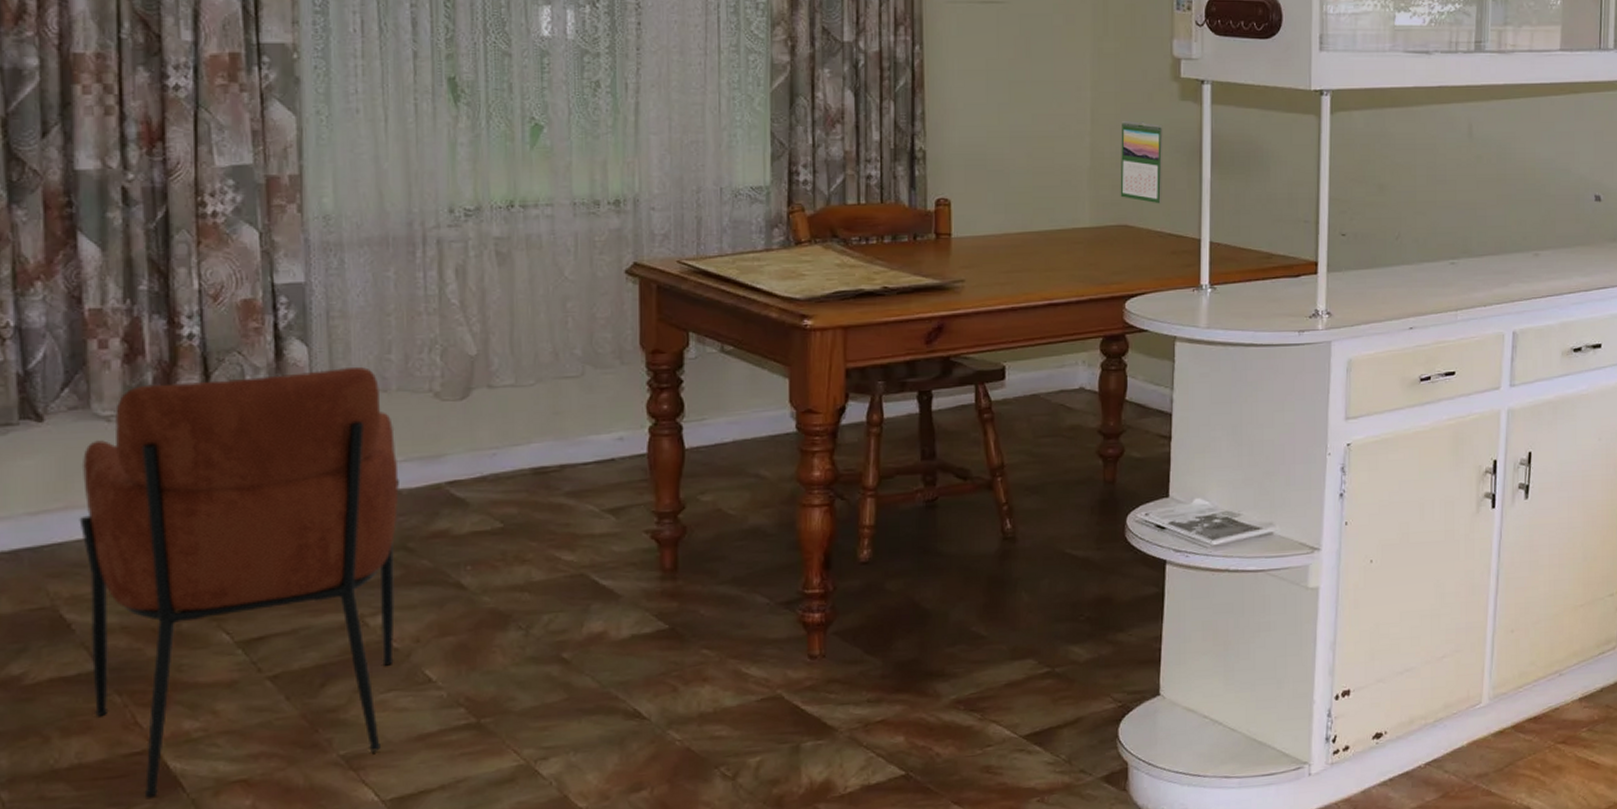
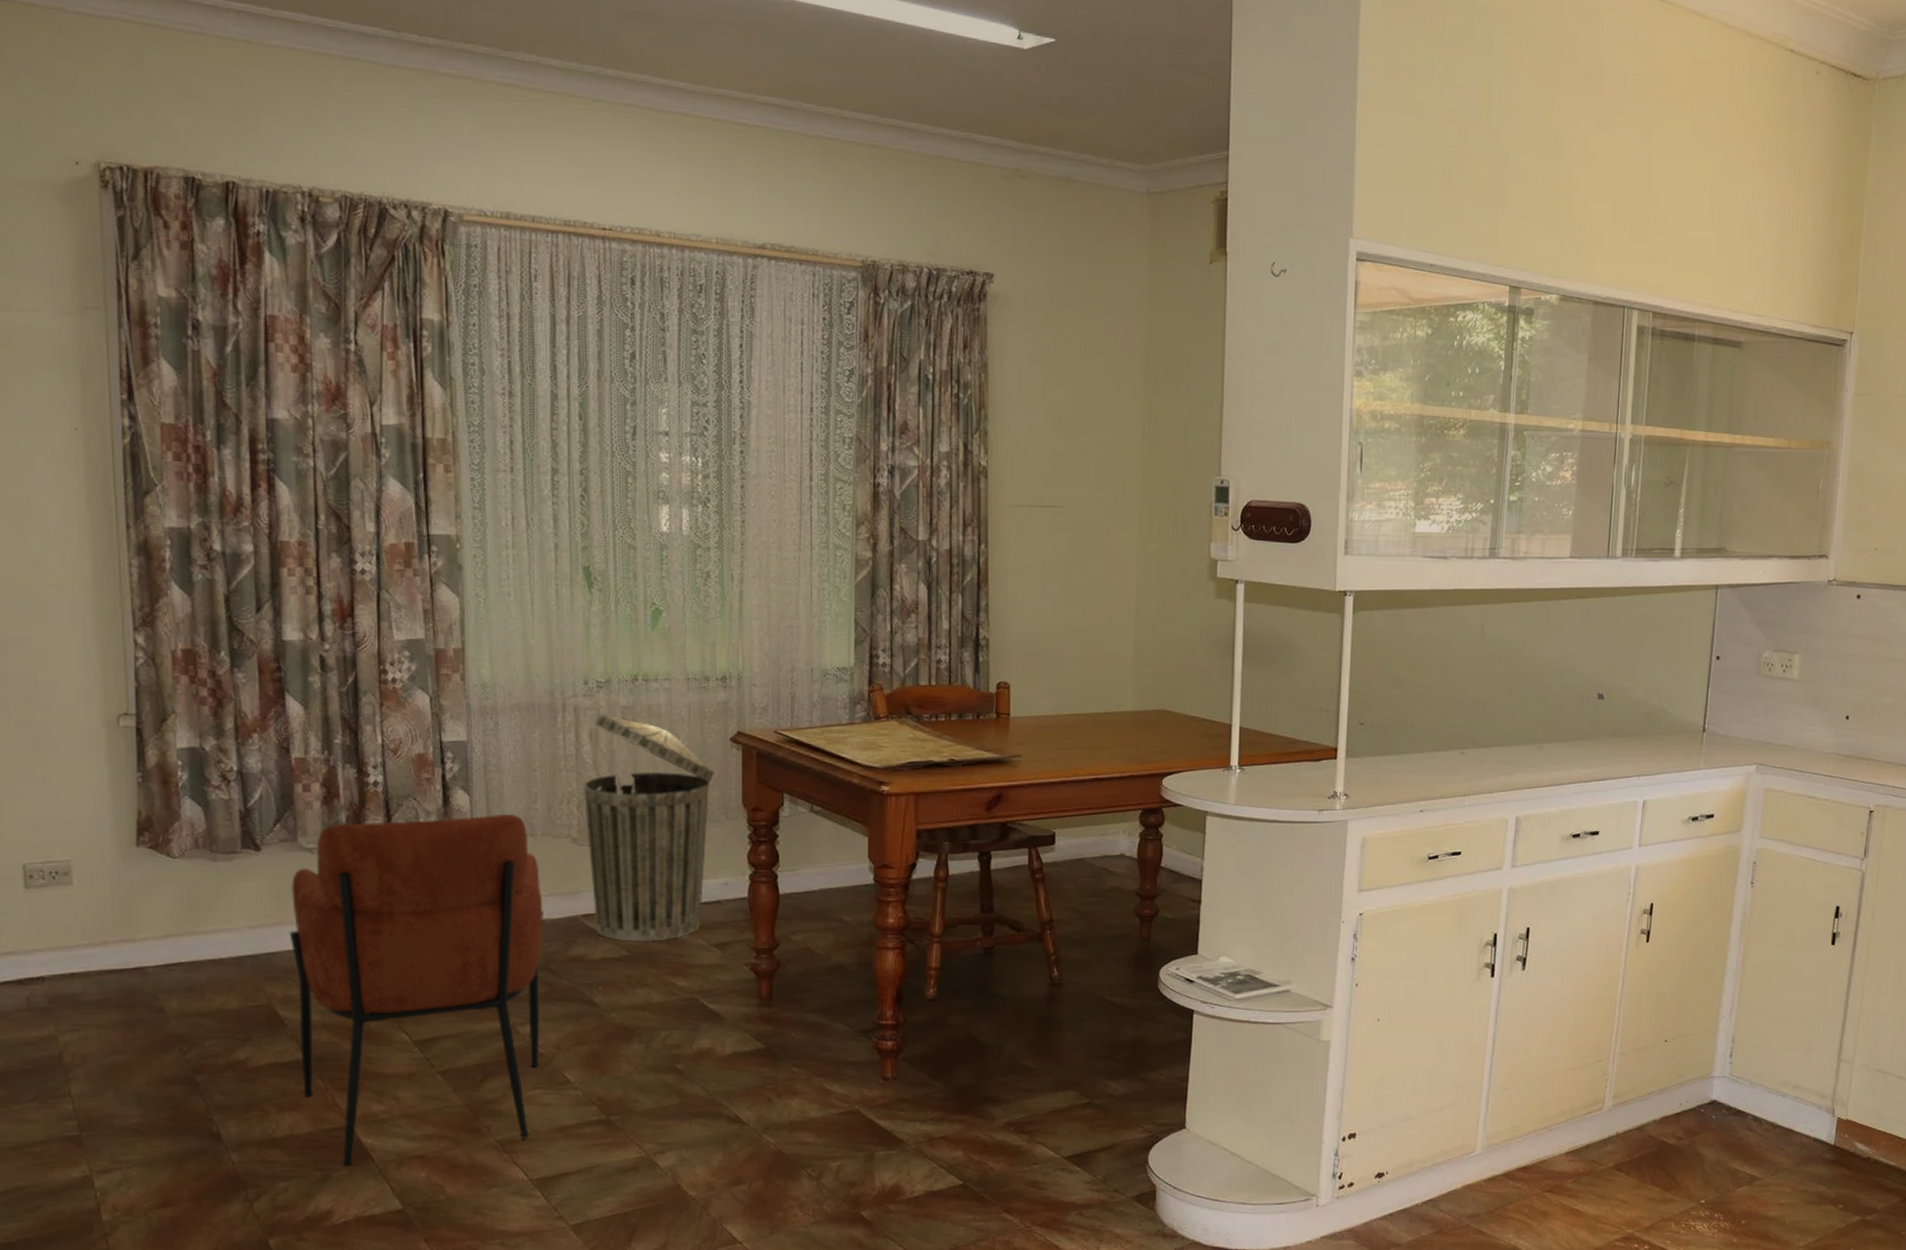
trash can: none [447,246,608,512] -> present [582,714,715,942]
calendar: present [1120,120,1163,204] -> none [1160,615,1200,692]

